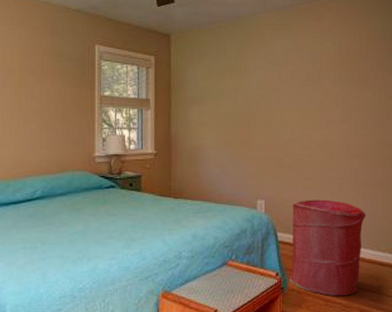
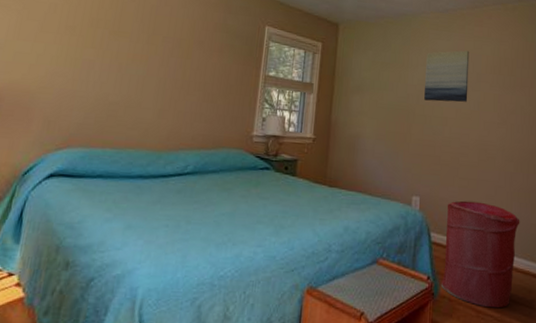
wall art: none [264,48,309,105] -> present [424,50,470,102]

